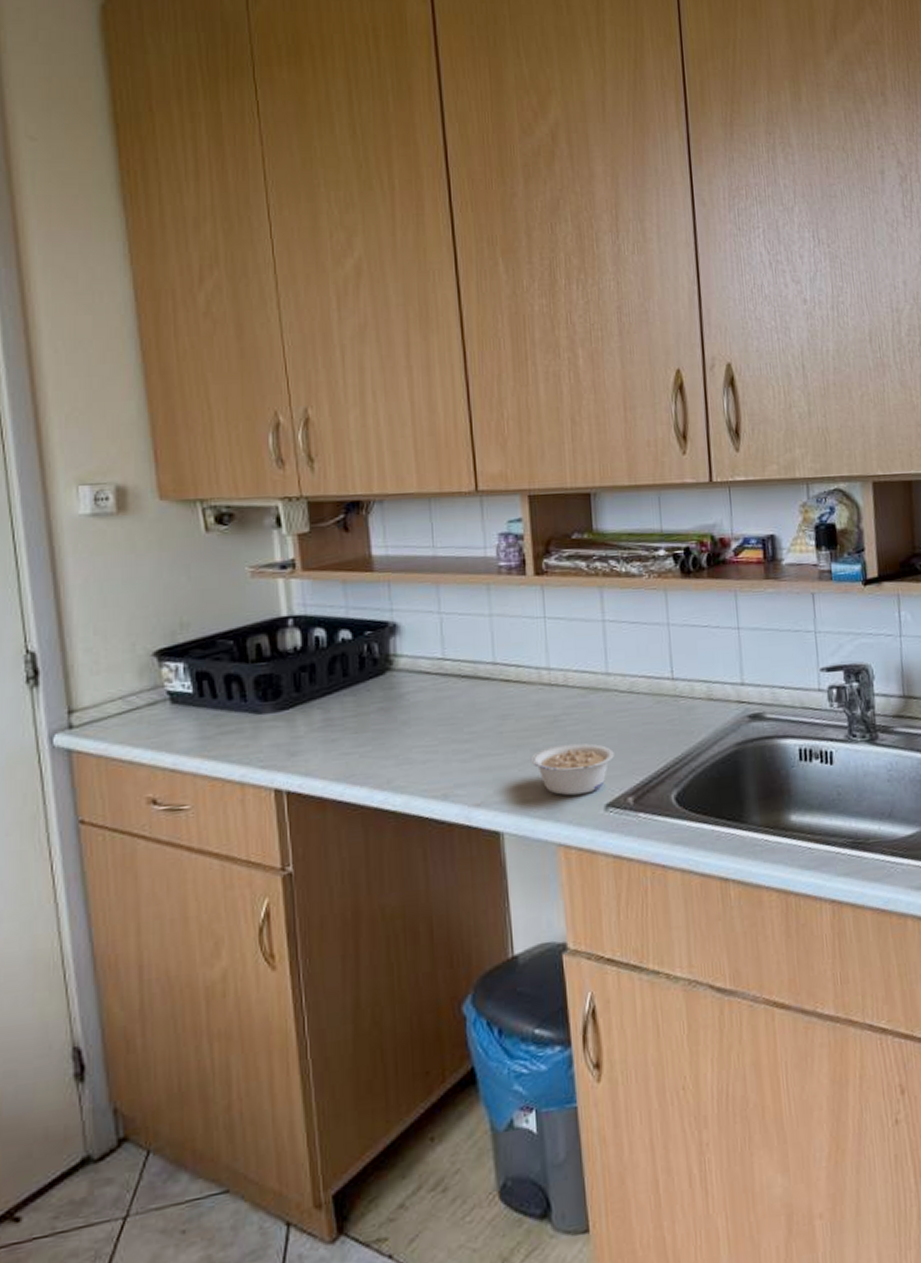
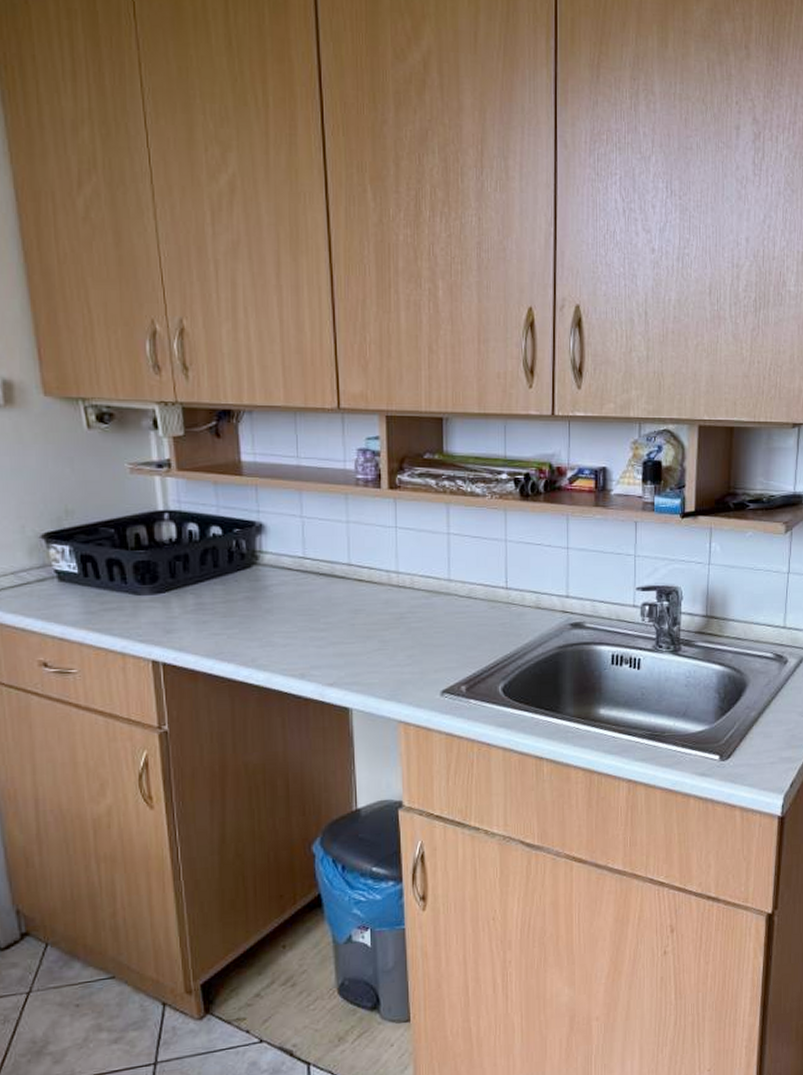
legume: present [530,743,614,796] -> none [378,638,451,682]

